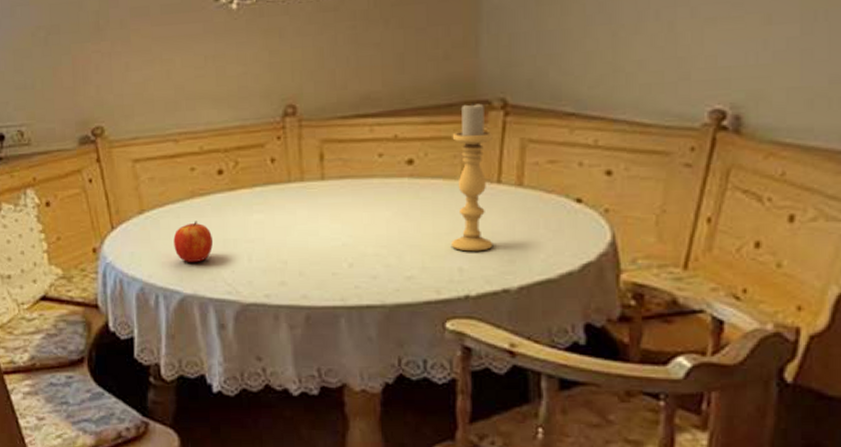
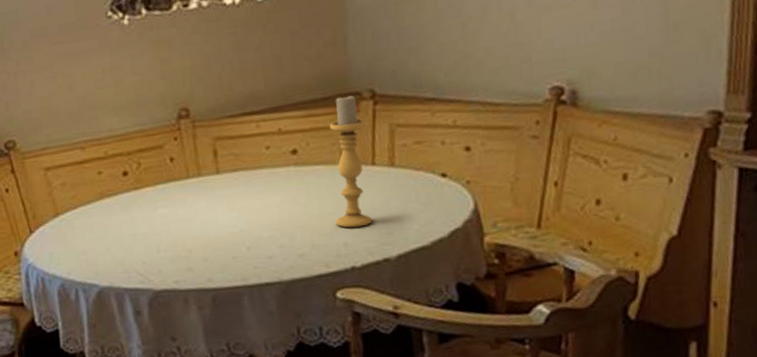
apple: present [173,221,214,262] -> none [87,219,124,258]

